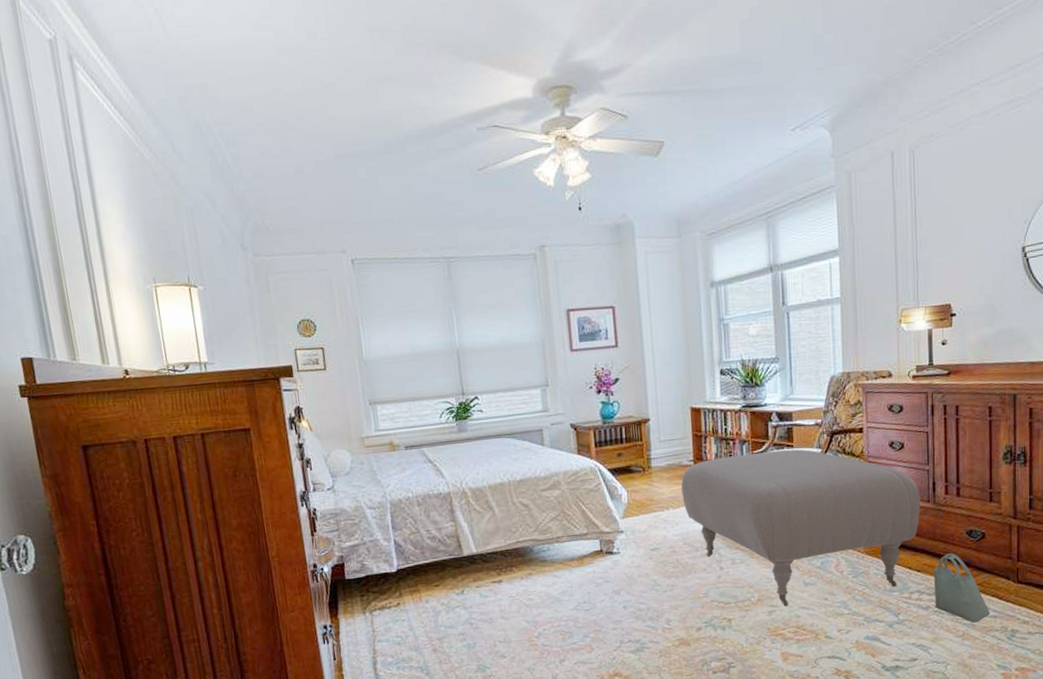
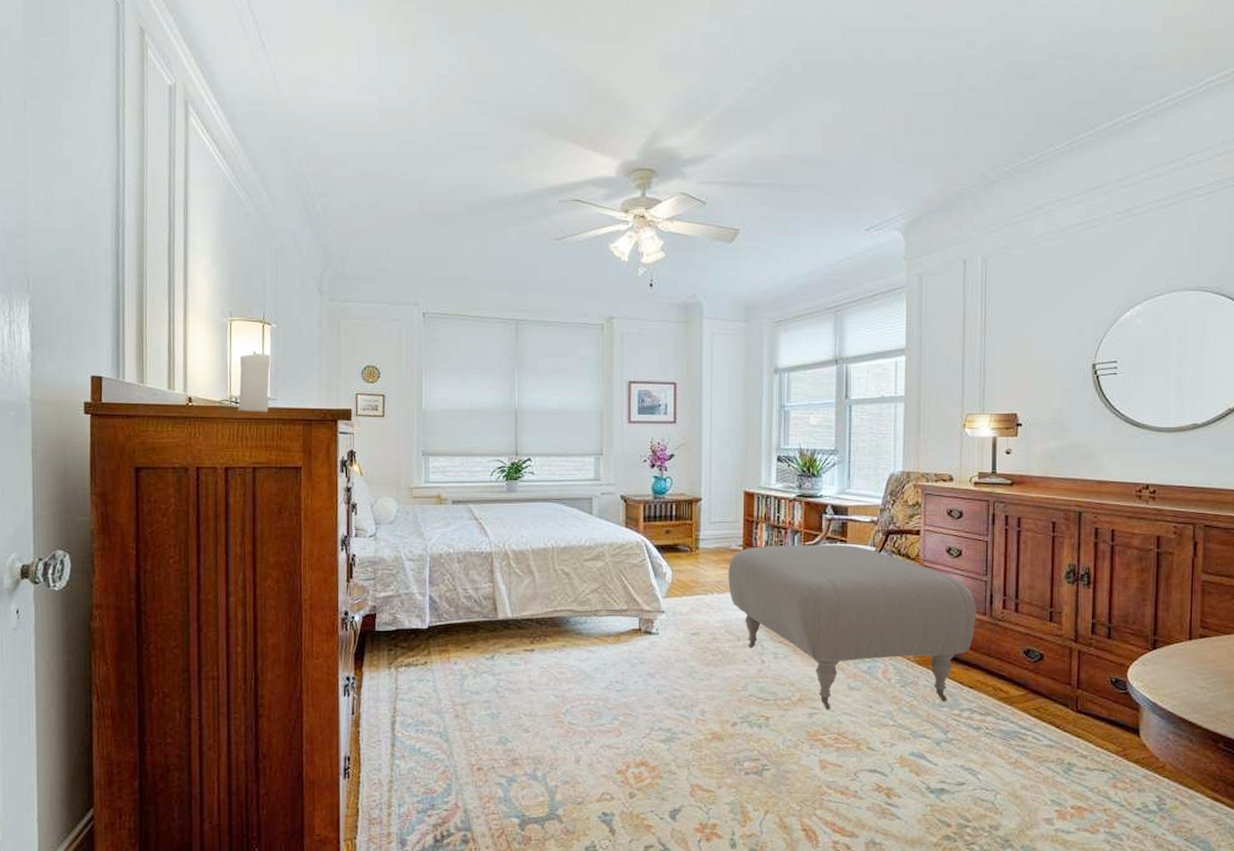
candle: none [171,316,209,380] -> present [237,351,271,413]
handbag: present [934,553,991,623] -> none [987,672,1046,751]

